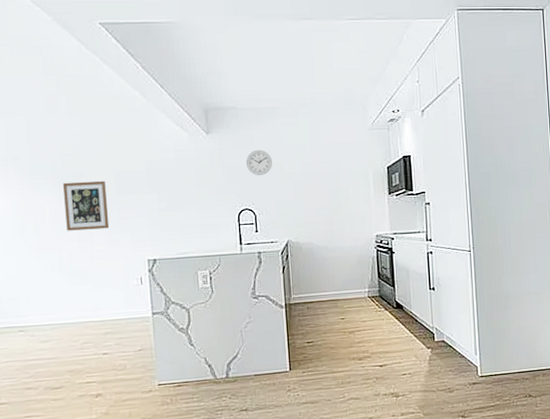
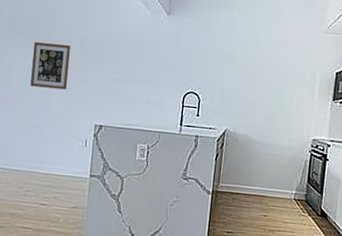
wall clock: present [246,149,273,175] -> none [199,36,225,62]

